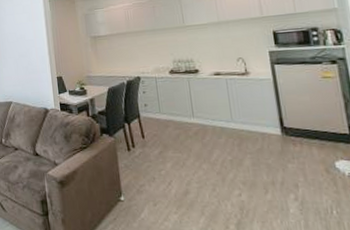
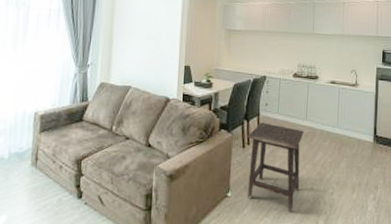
side table: none [131,124,198,217] -> present [247,122,304,213]

